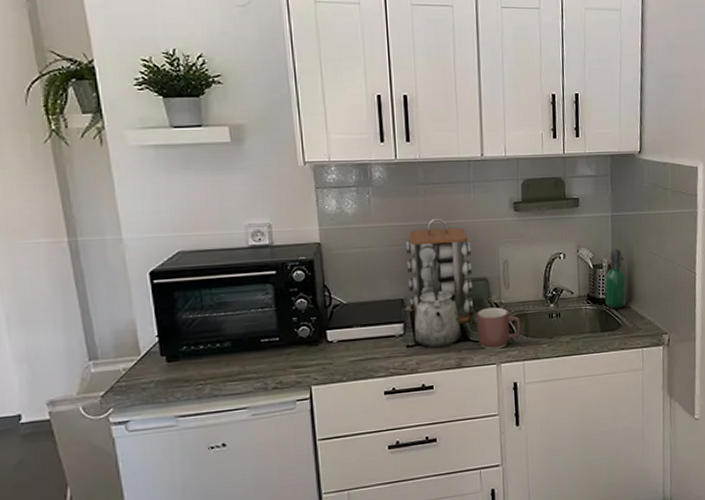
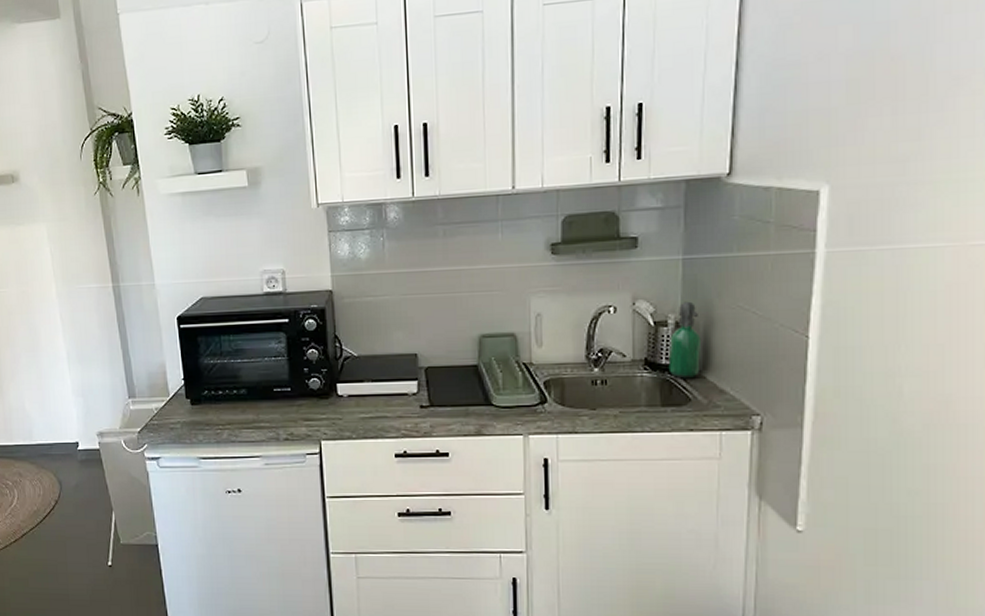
spice rack: present [406,218,474,325] -> none [422,263,498,386]
kettle: present [414,266,461,348] -> none [429,318,483,411]
mug: present [476,307,521,350] -> none [500,369,555,418]

